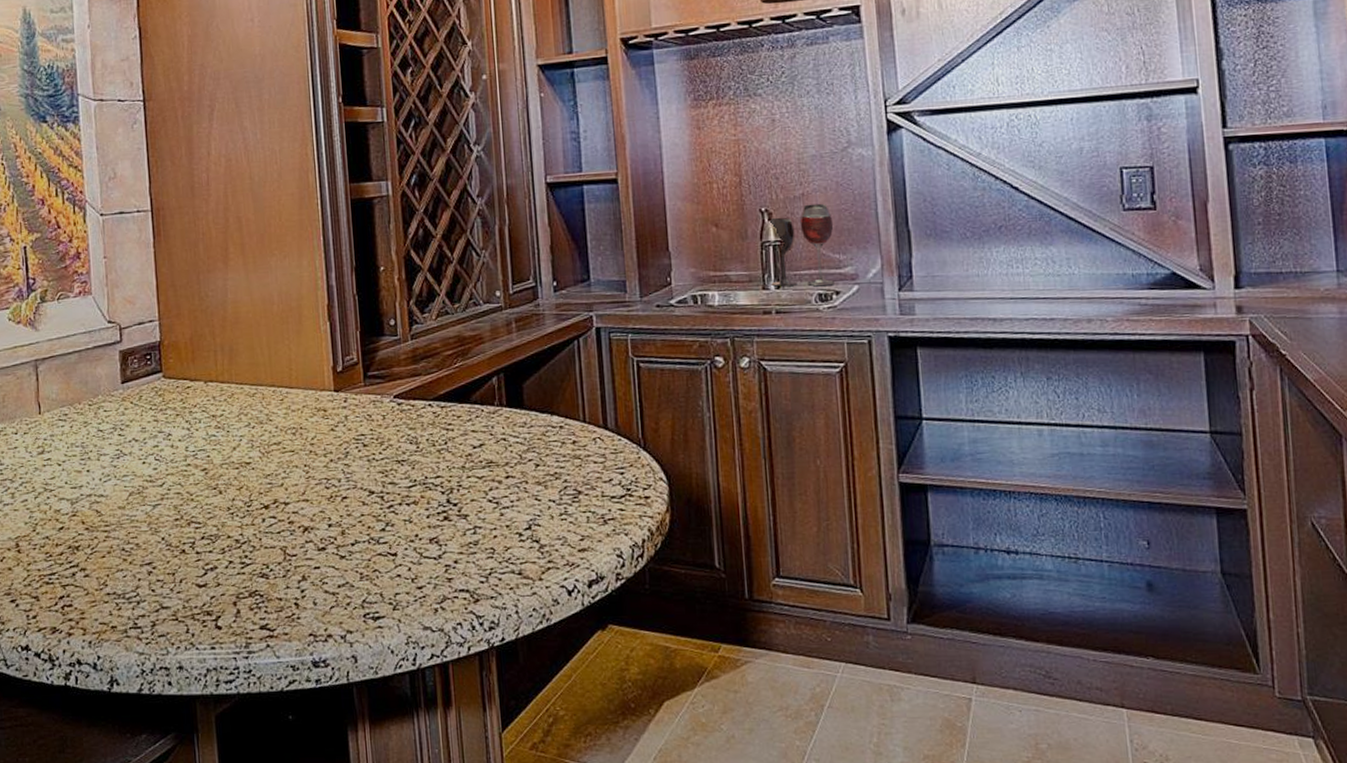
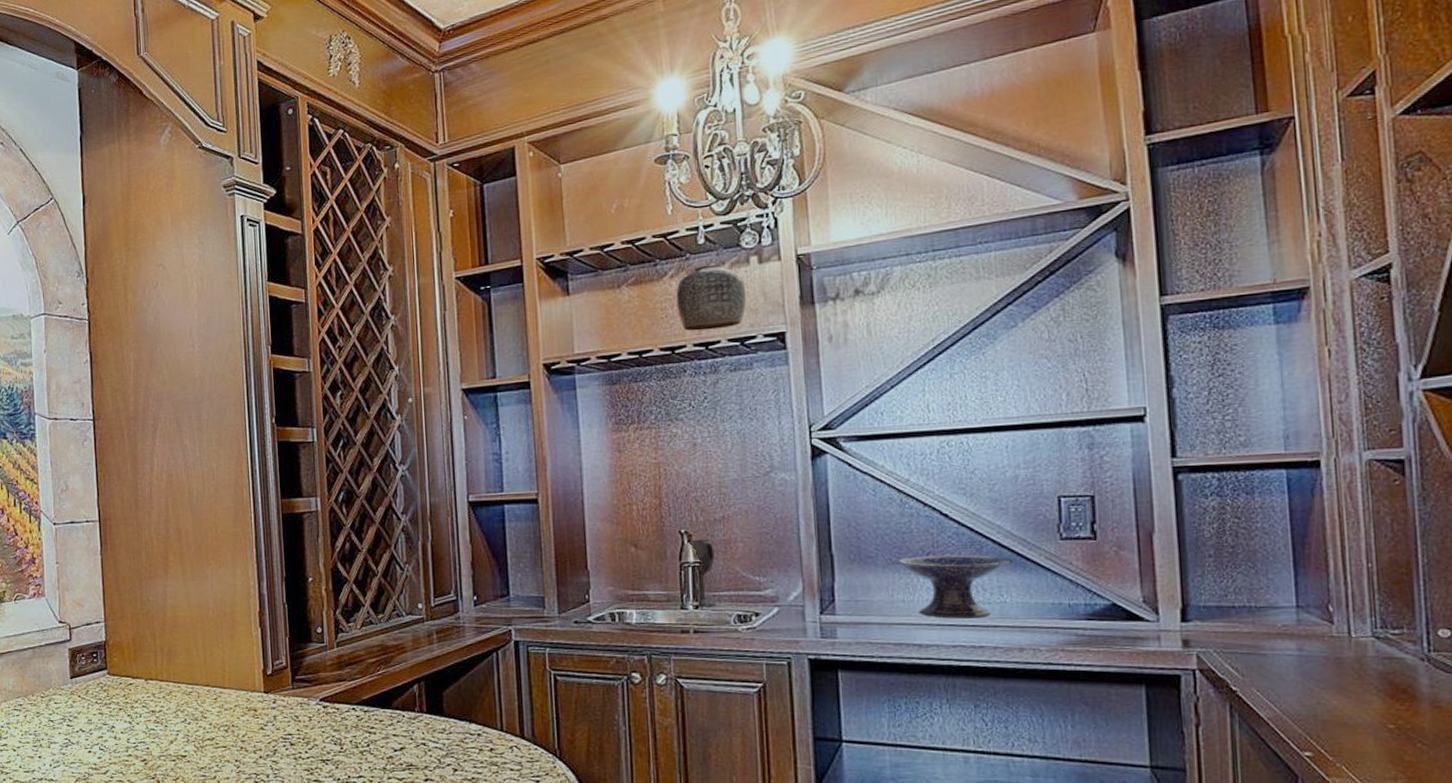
wineglass: present [799,203,836,287] -> none [719,526,755,608]
decorative bowl: none [966,227,1080,292] -> present [891,554,1013,619]

